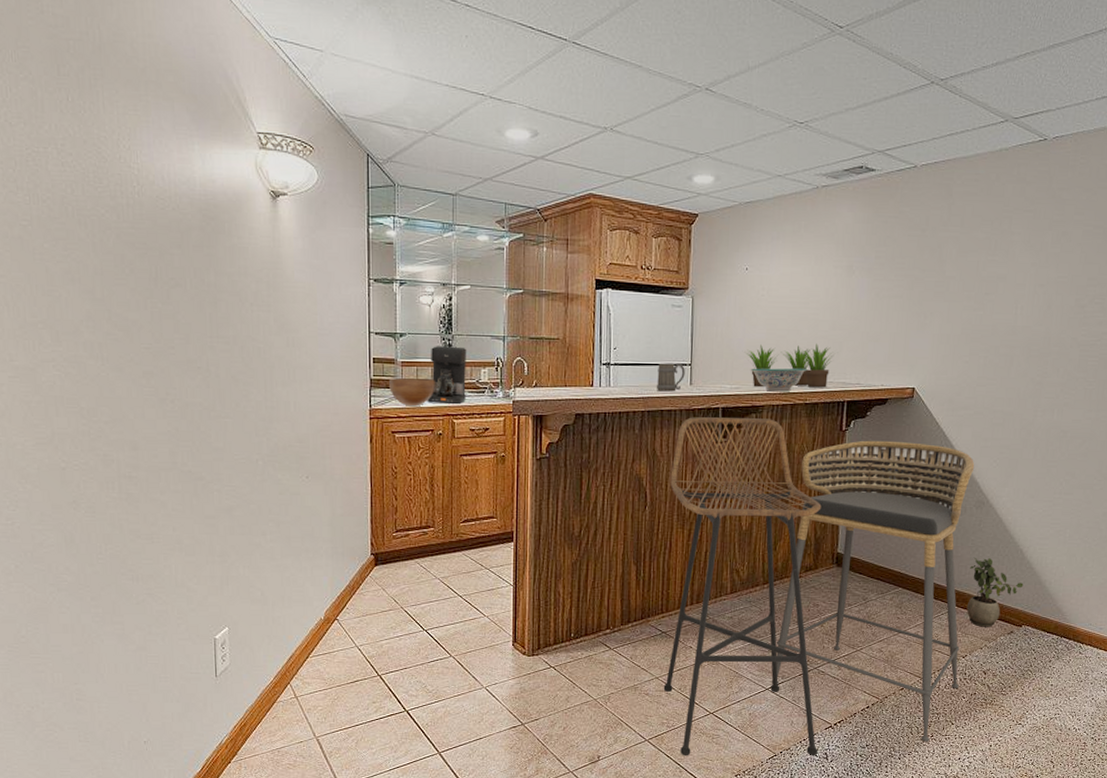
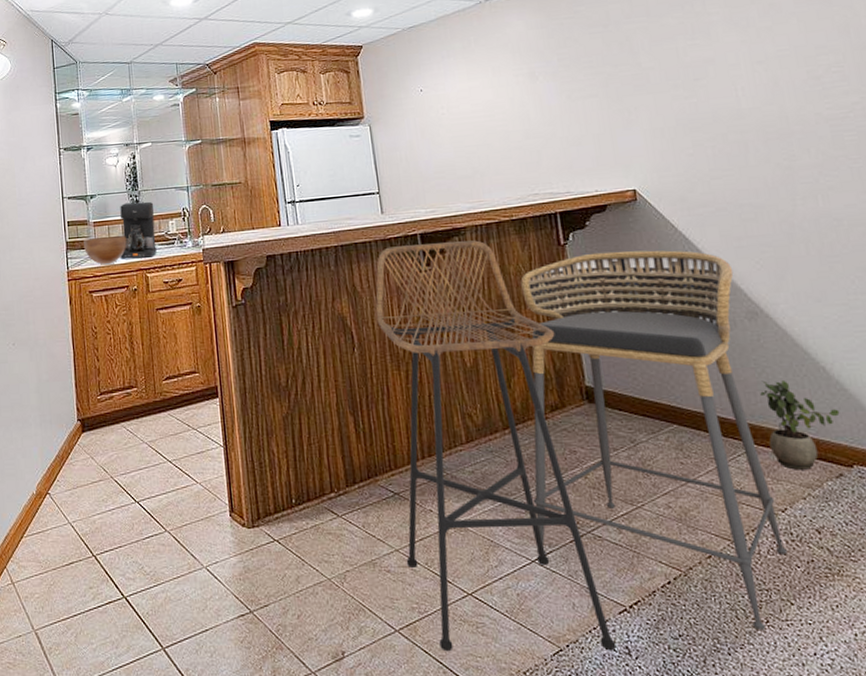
beer mug: present [656,363,685,392] -> none [344,192,375,224]
plant: present [746,343,834,388] -> none [435,155,534,209]
decorative bowl: present [750,368,808,392] -> none [443,182,507,212]

